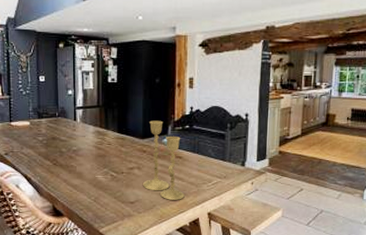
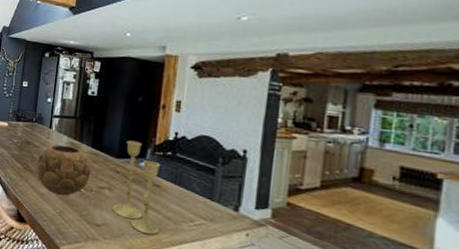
decorative bowl: none [66,135,120,183] -> present [36,144,91,196]

